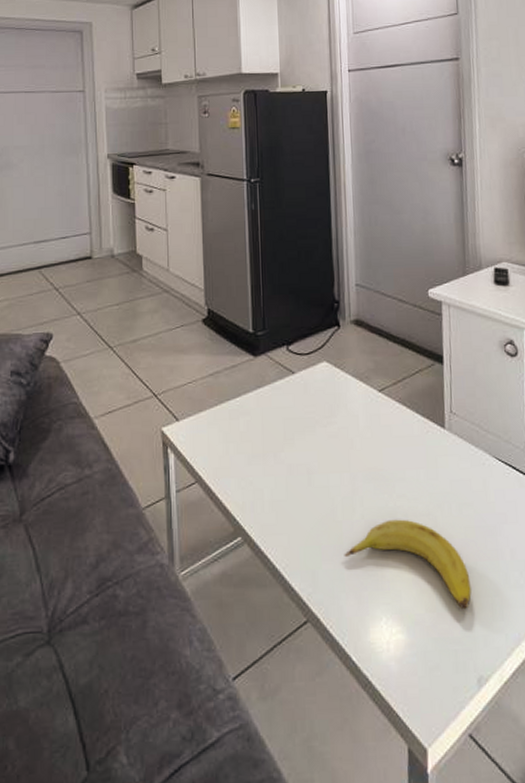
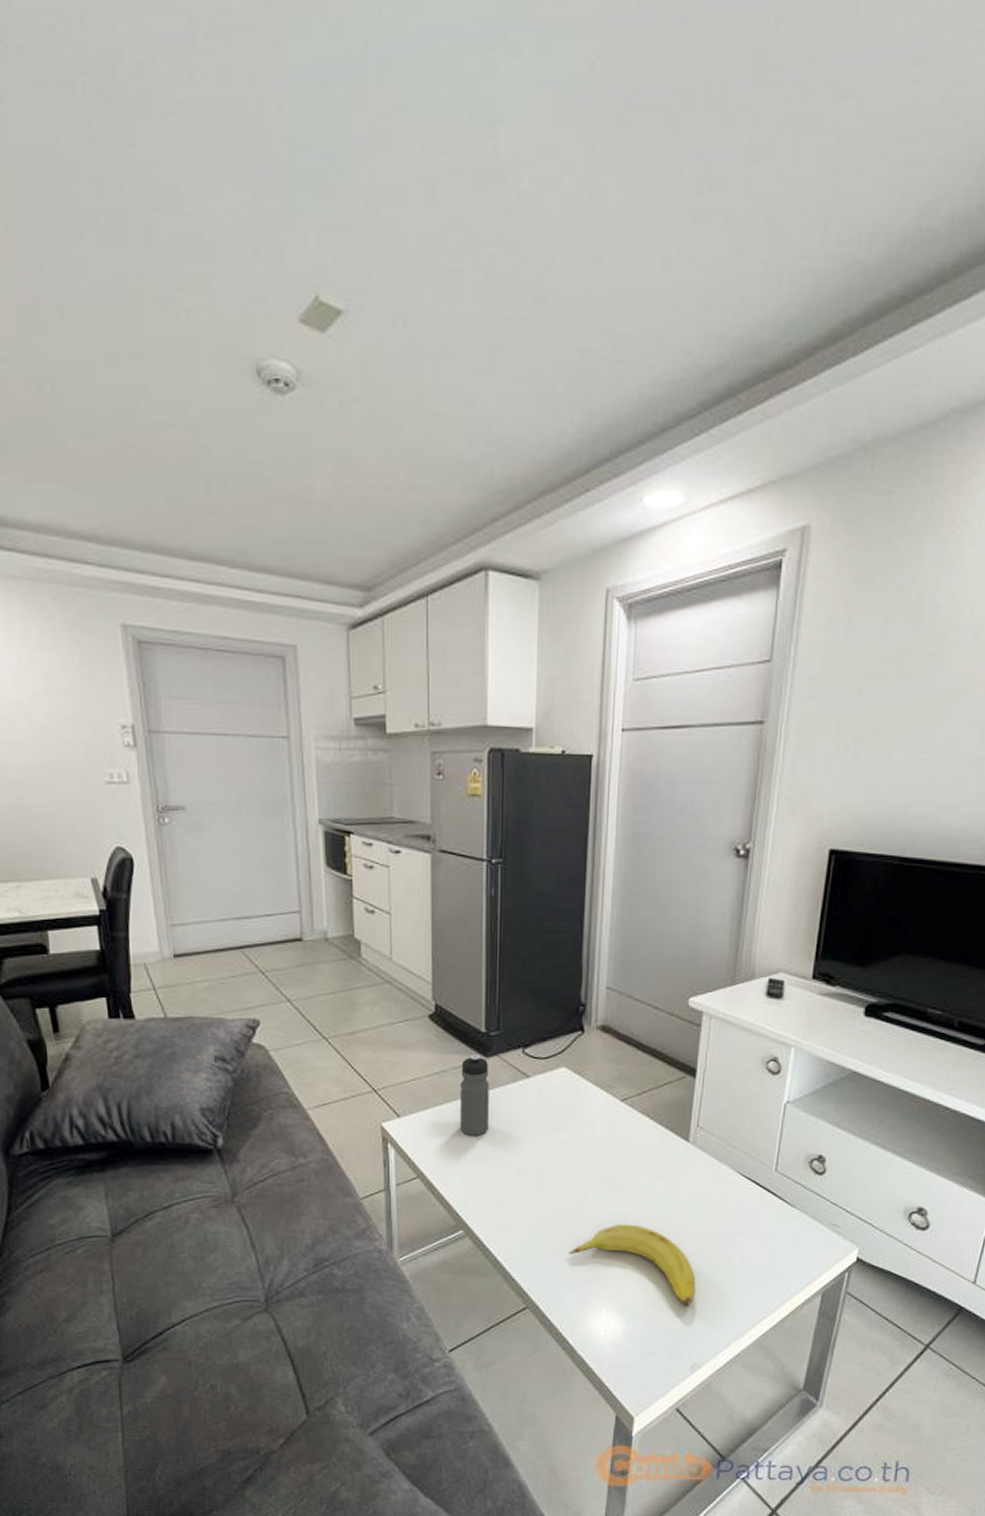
water bottle: none [232,354,260,436] -> present [459,1054,489,1136]

